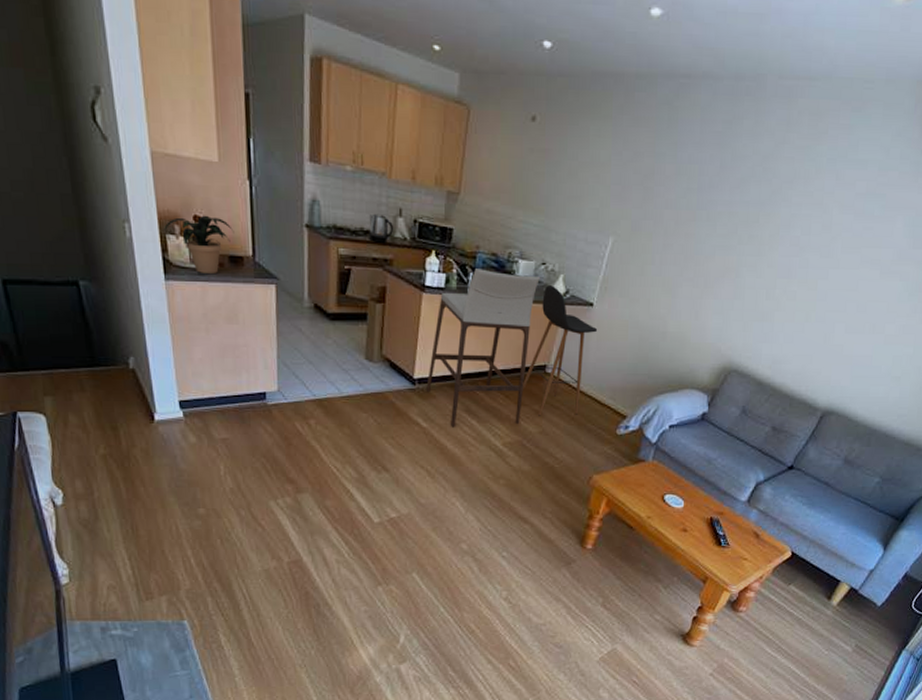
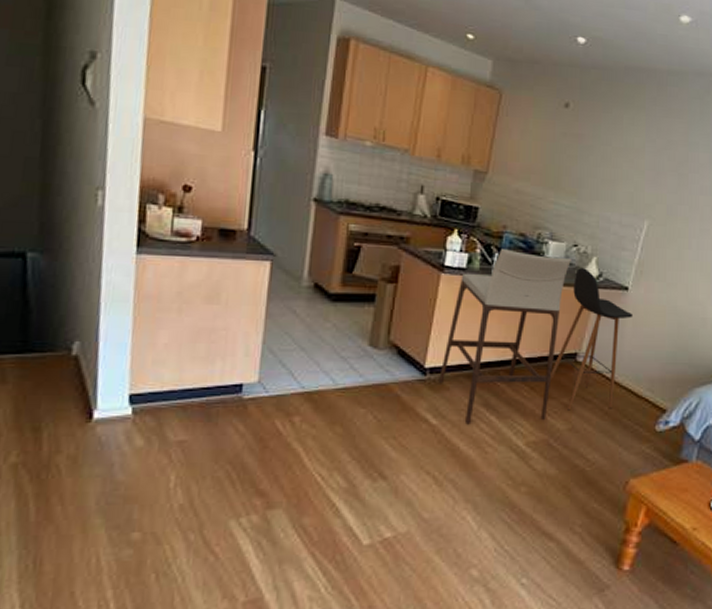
potted plant: present [164,215,234,273] -> none [145,185,230,248]
kettle: present [369,213,394,243] -> none [385,189,414,220]

